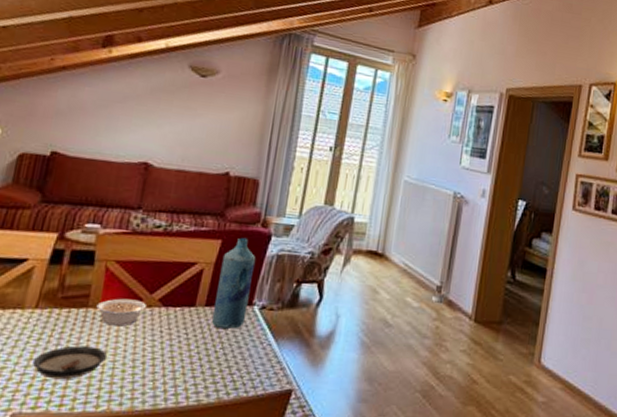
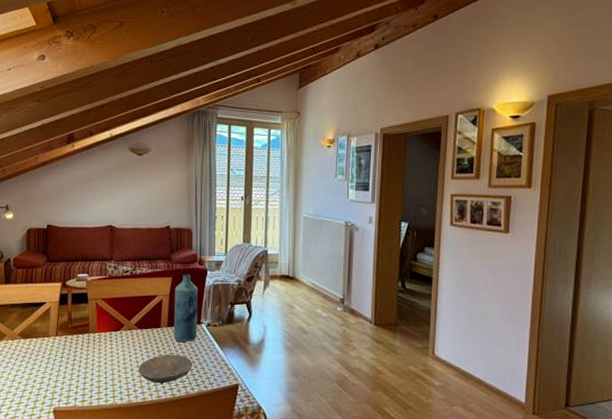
saucer: present [32,345,108,380] -> none [60,360,108,384]
legume: present [96,298,146,326] -> none [95,325,127,345]
bowl: none [153,344,234,386] -> present [138,354,193,385]

